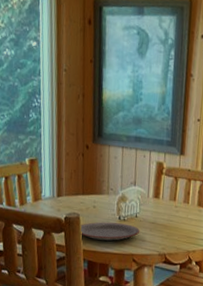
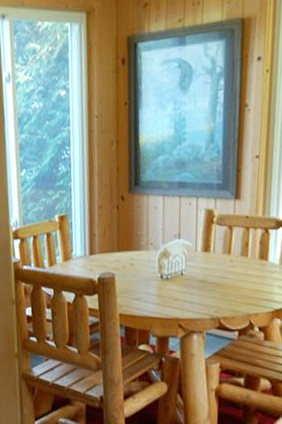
plate: present [80,222,140,241] -> none [115,281,187,303]

